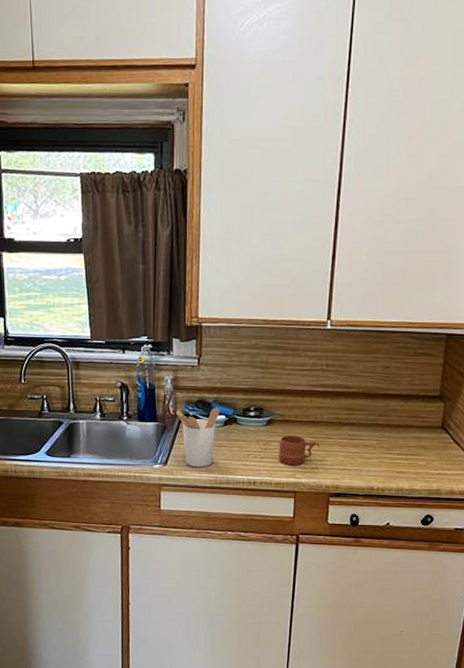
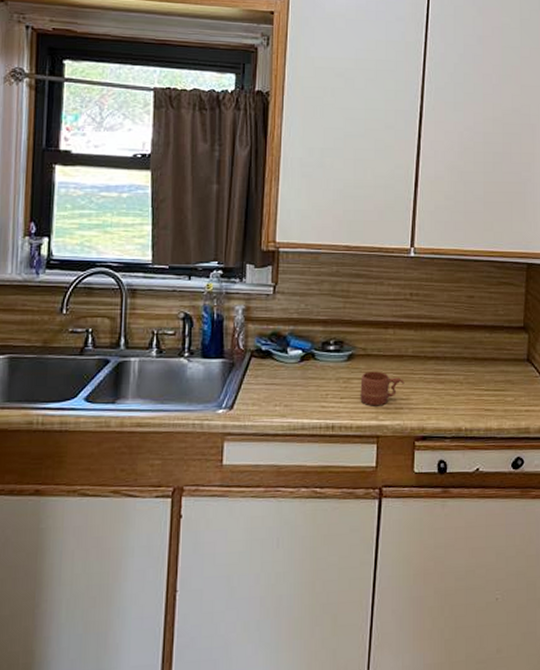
utensil holder: present [176,407,220,467] -> none [247,341,296,411]

